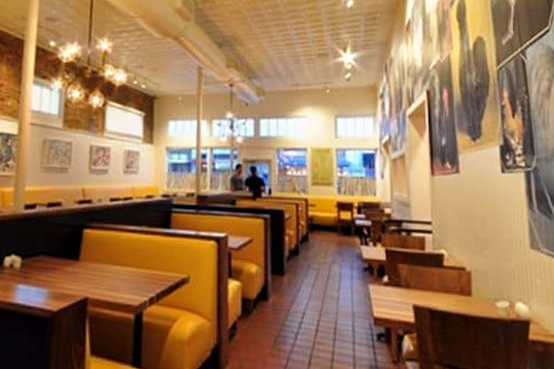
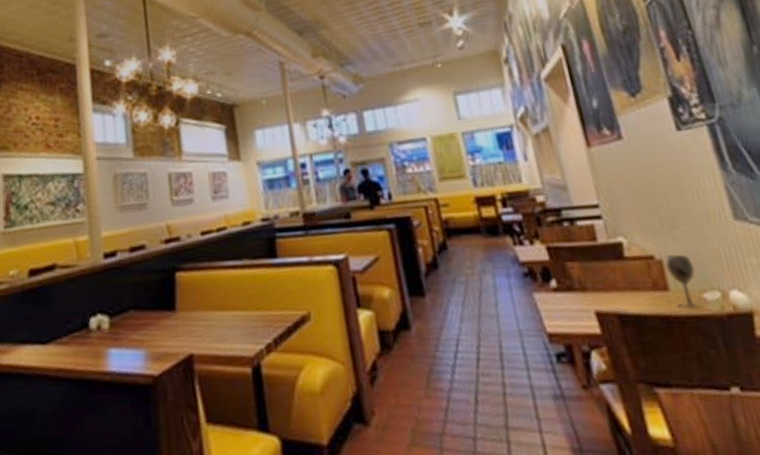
wine glass: none [472,269,494,313] -> present [664,254,703,310]

